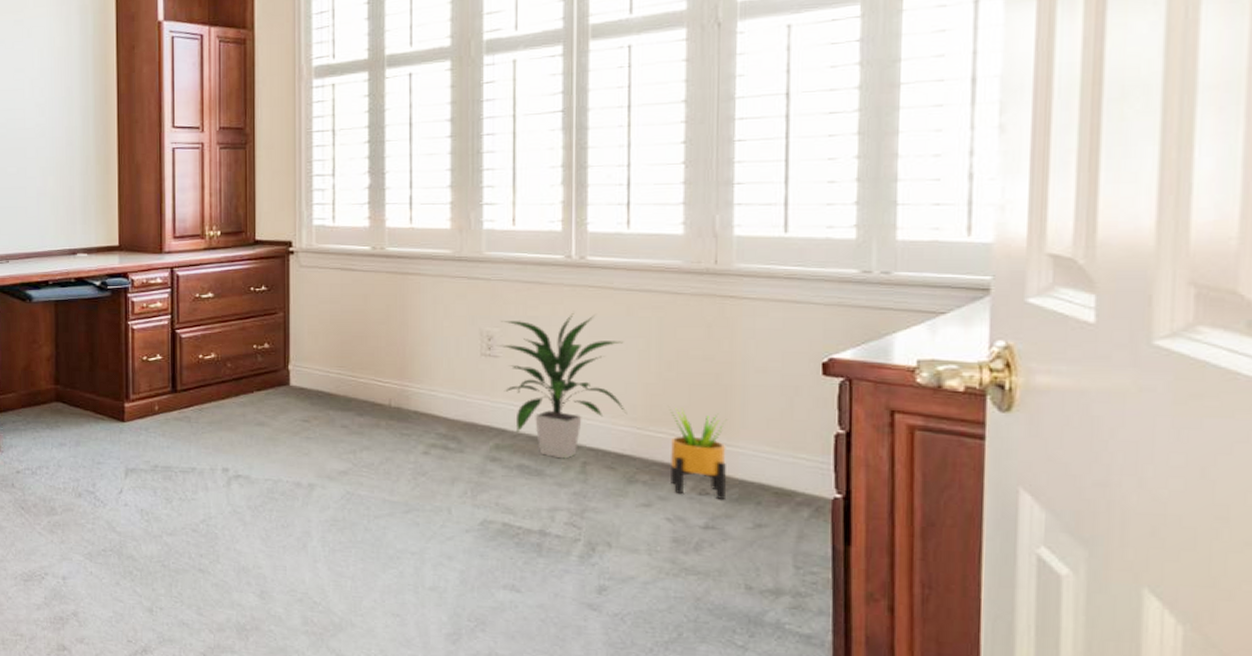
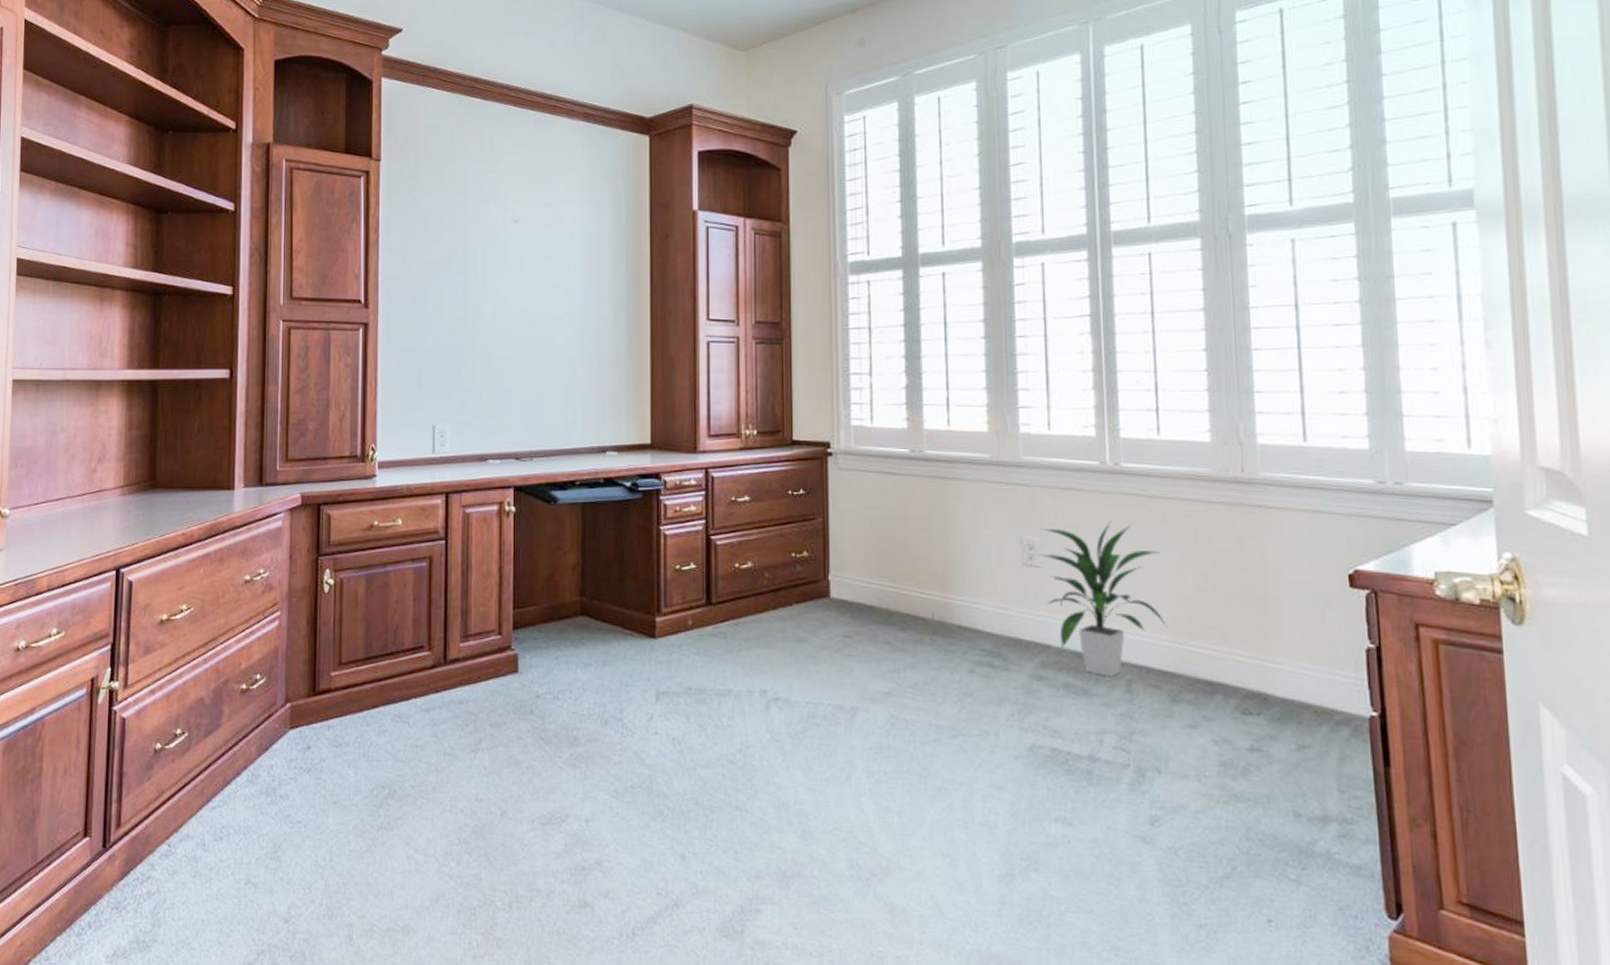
potted plant: present [670,408,727,499] -> none [1209,622,1268,719]

